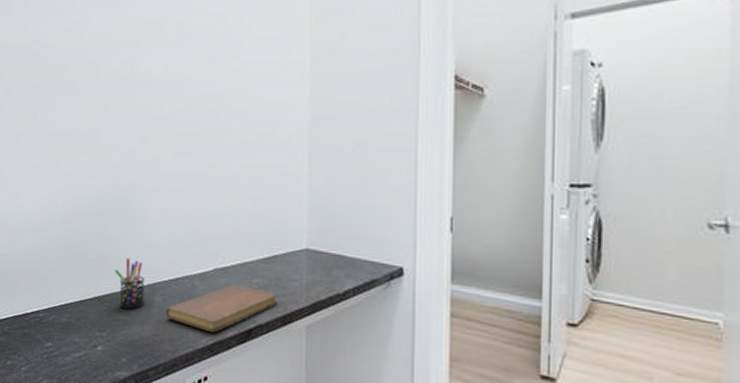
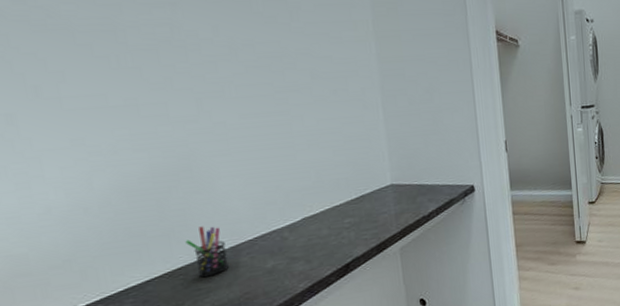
notebook: present [165,284,278,333] -> none [255,227,371,276]

